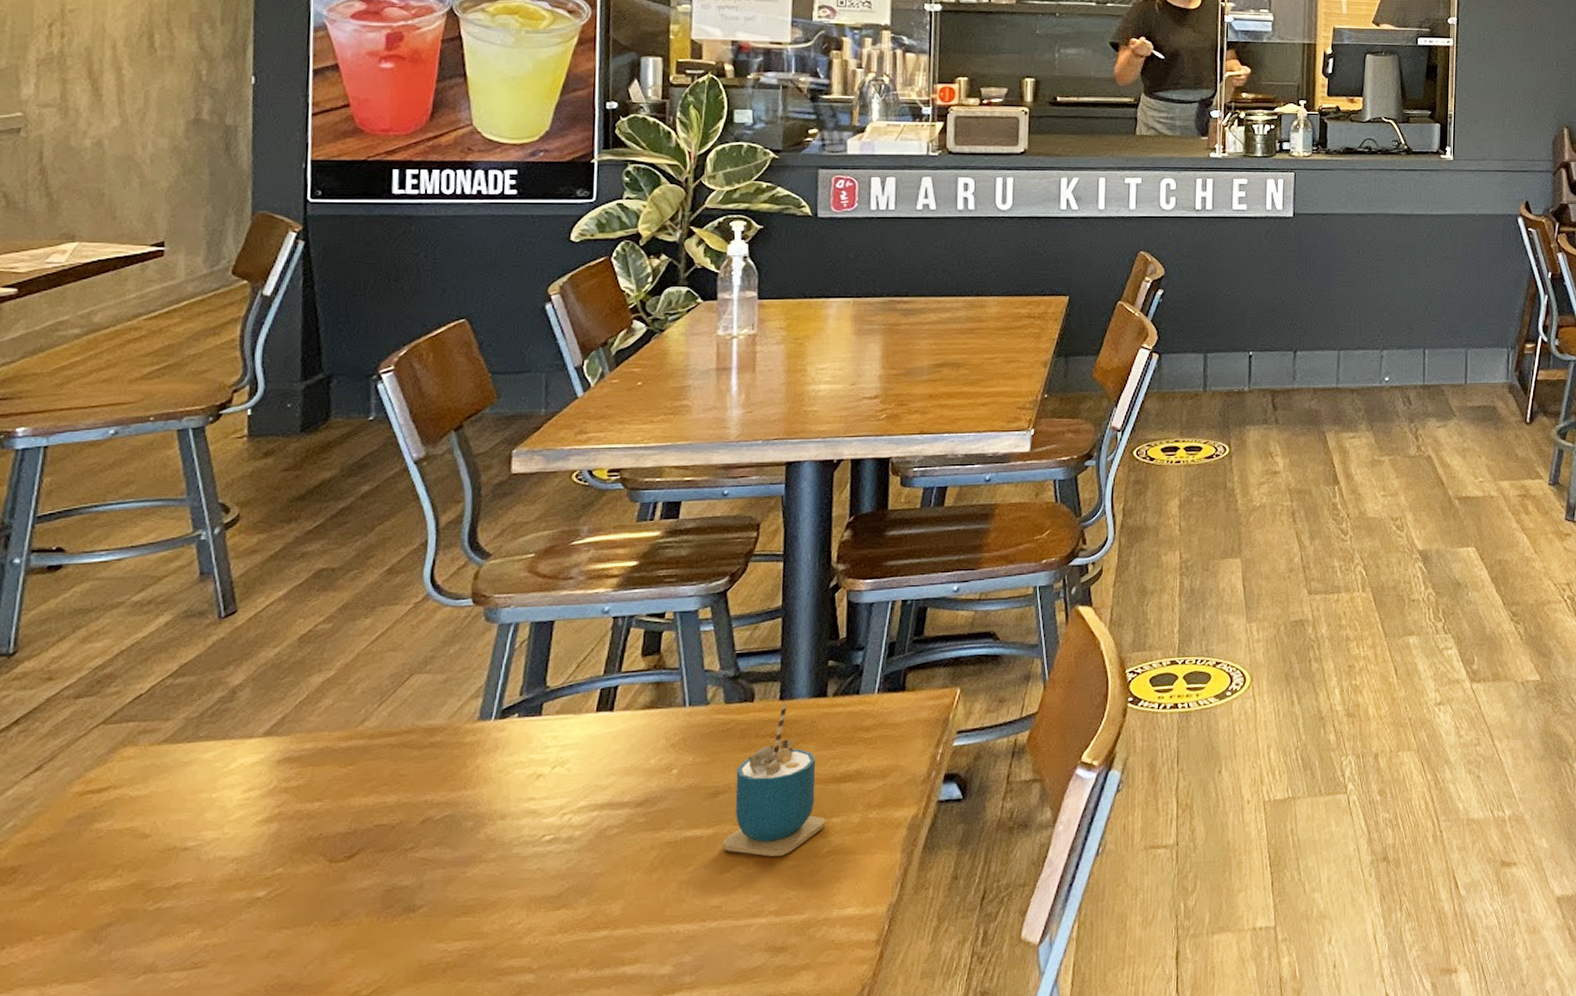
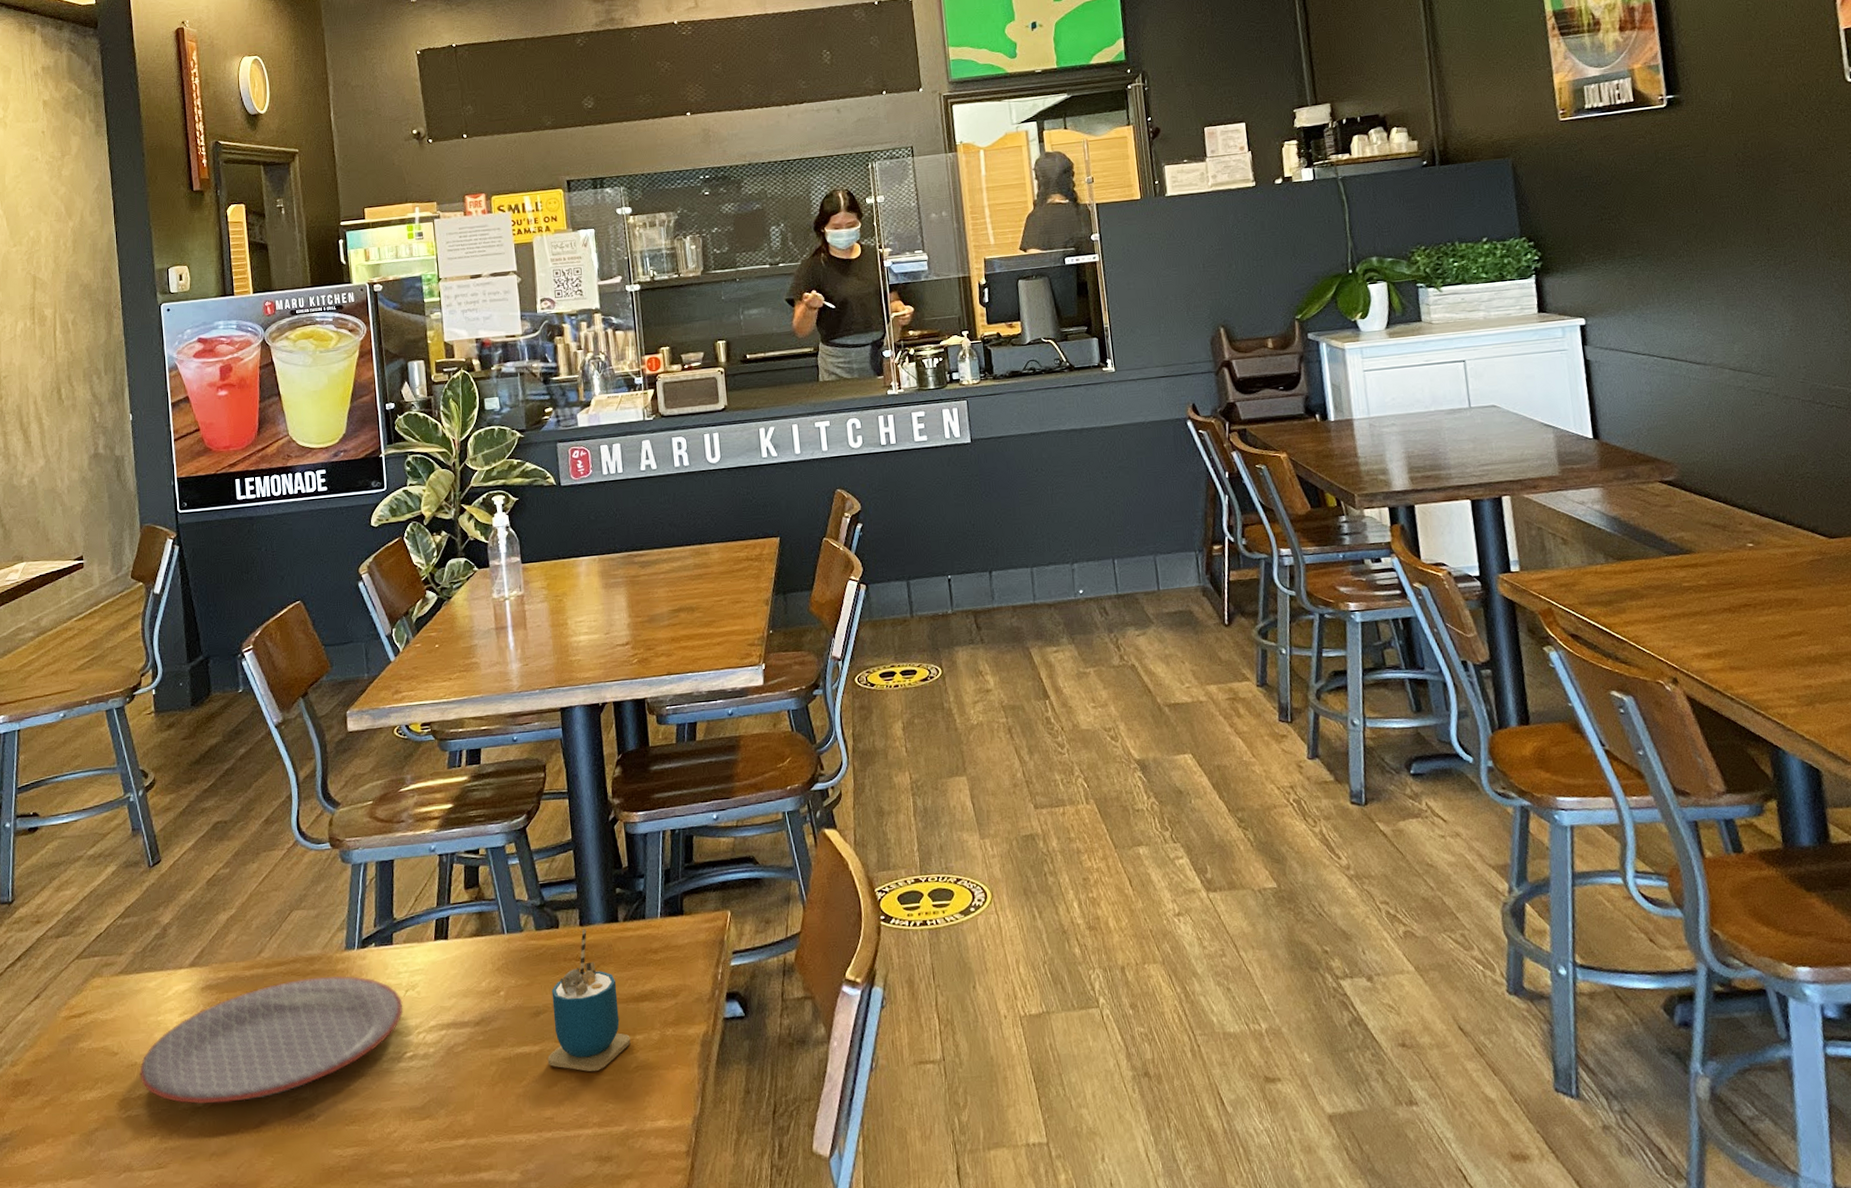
plate: none [179,748,547,894] -> present [139,975,403,1104]

